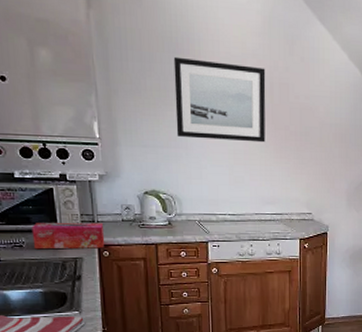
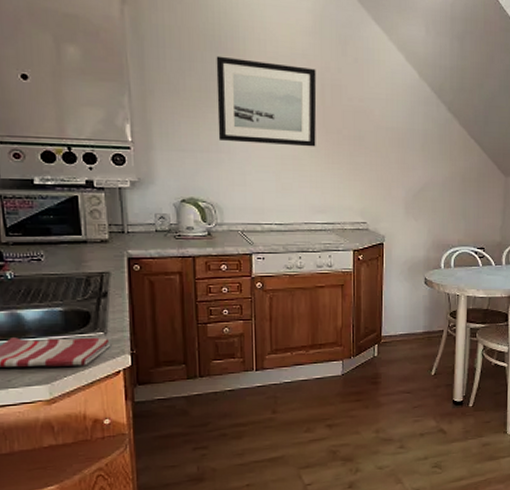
tissue box: present [32,222,105,250] -> none [52,233,136,263]

